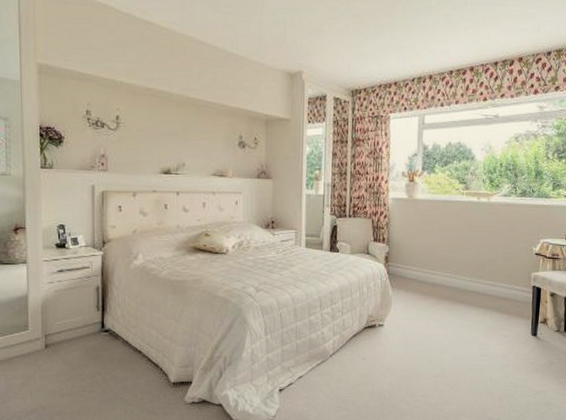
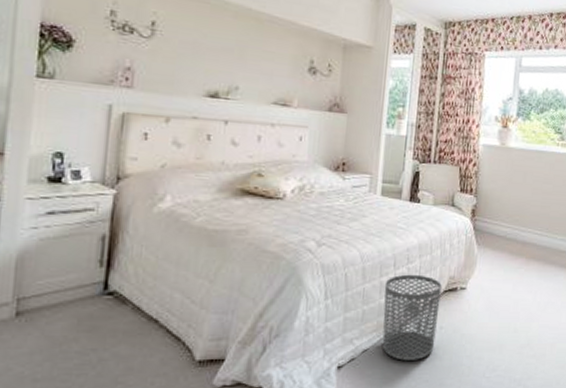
waste bin: none [313,313,362,386] -> present [382,274,442,361]

